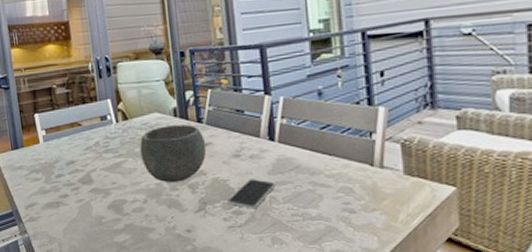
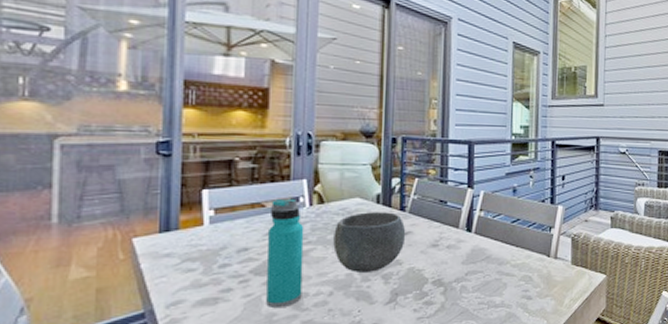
water bottle: none [85,116,122,213] -> present [266,198,304,309]
smartphone: present [228,179,275,209] -> none [420,268,466,299]

